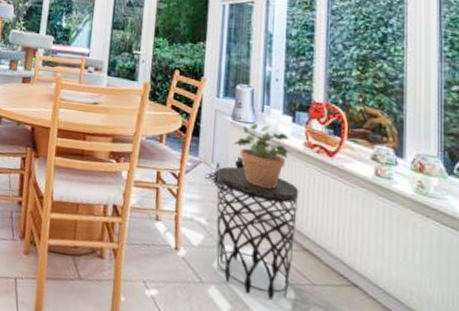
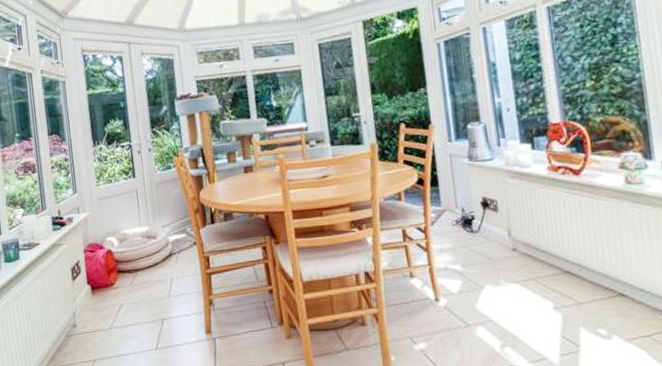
side table: present [216,166,299,300] -> none [463,206,556,327]
potted plant: present [233,123,293,189] -> none [474,159,537,221]

